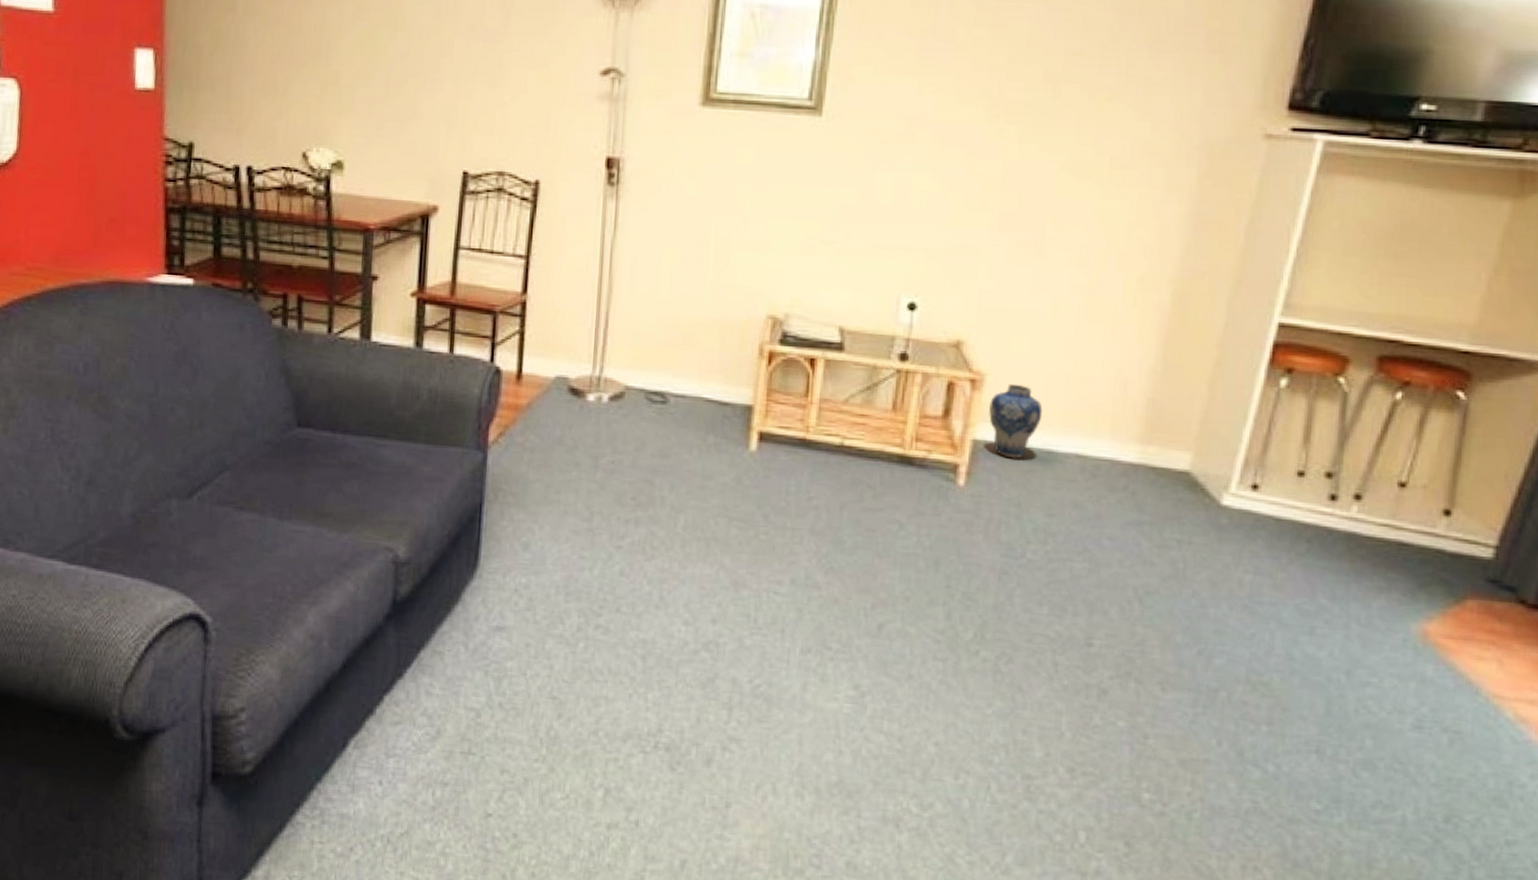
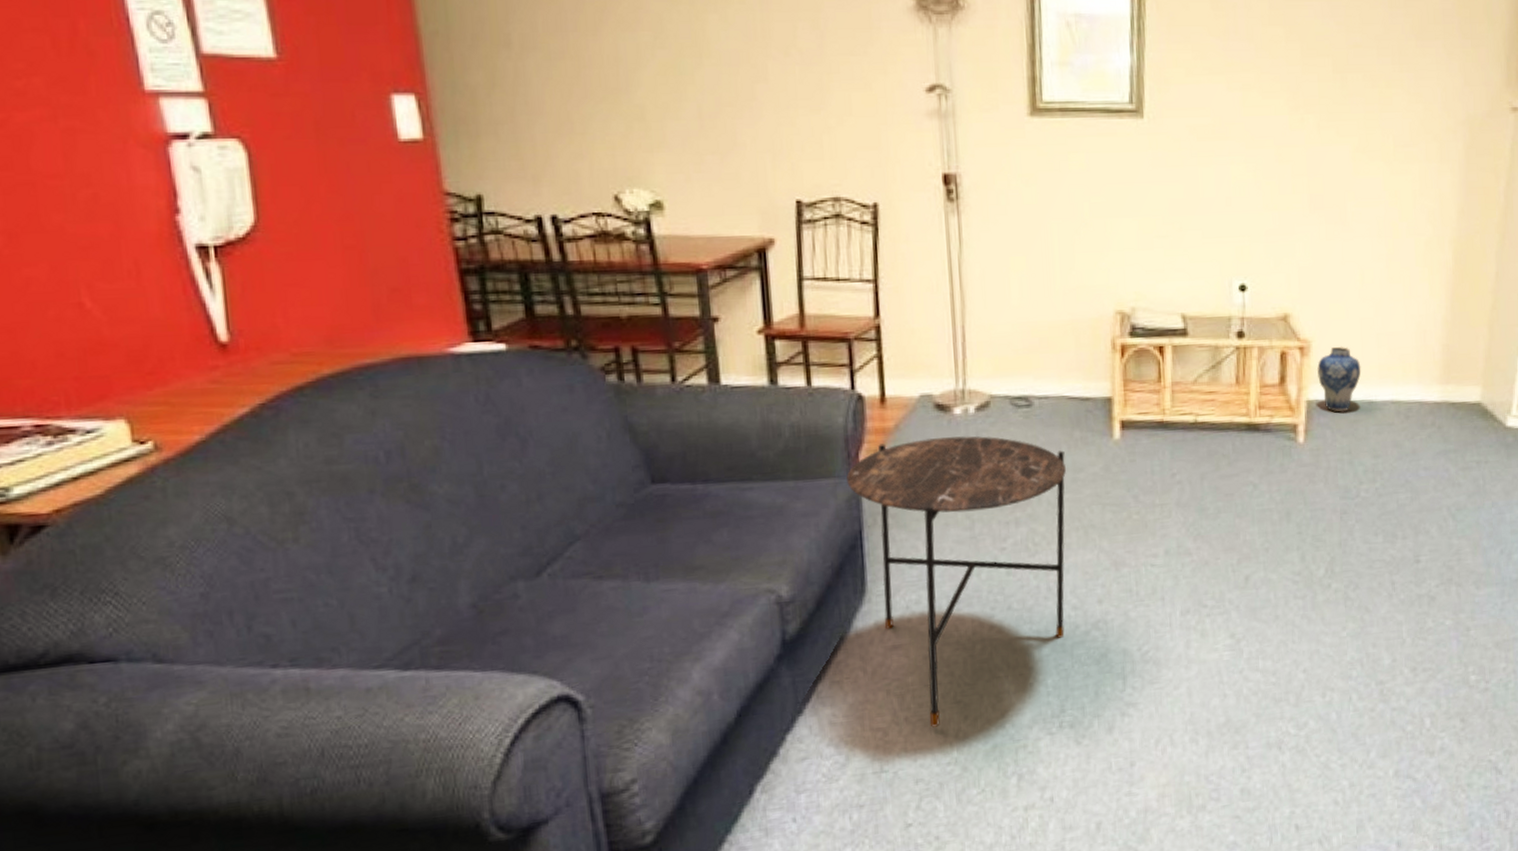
side table: none [474,420,695,719] -> present [846,435,1066,728]

